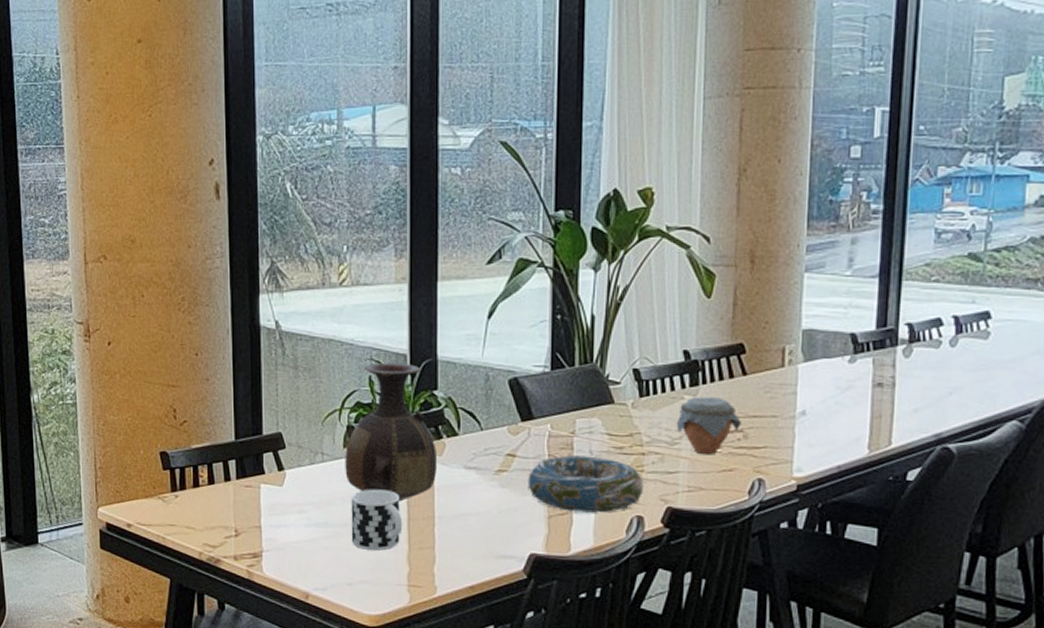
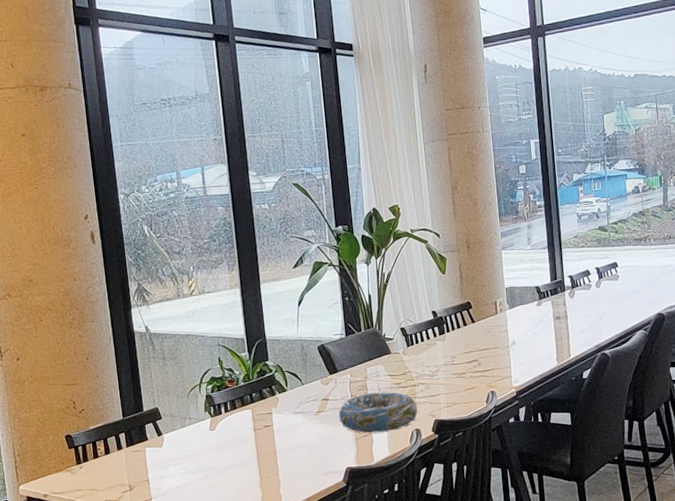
vase: present [345,362,438,502] -> none [206,344,275,445]
cup: present [351,489,403,550] -> none [214,438,254,484]
jar: present [676,396,741,456] -> none [433,340,476,381]

